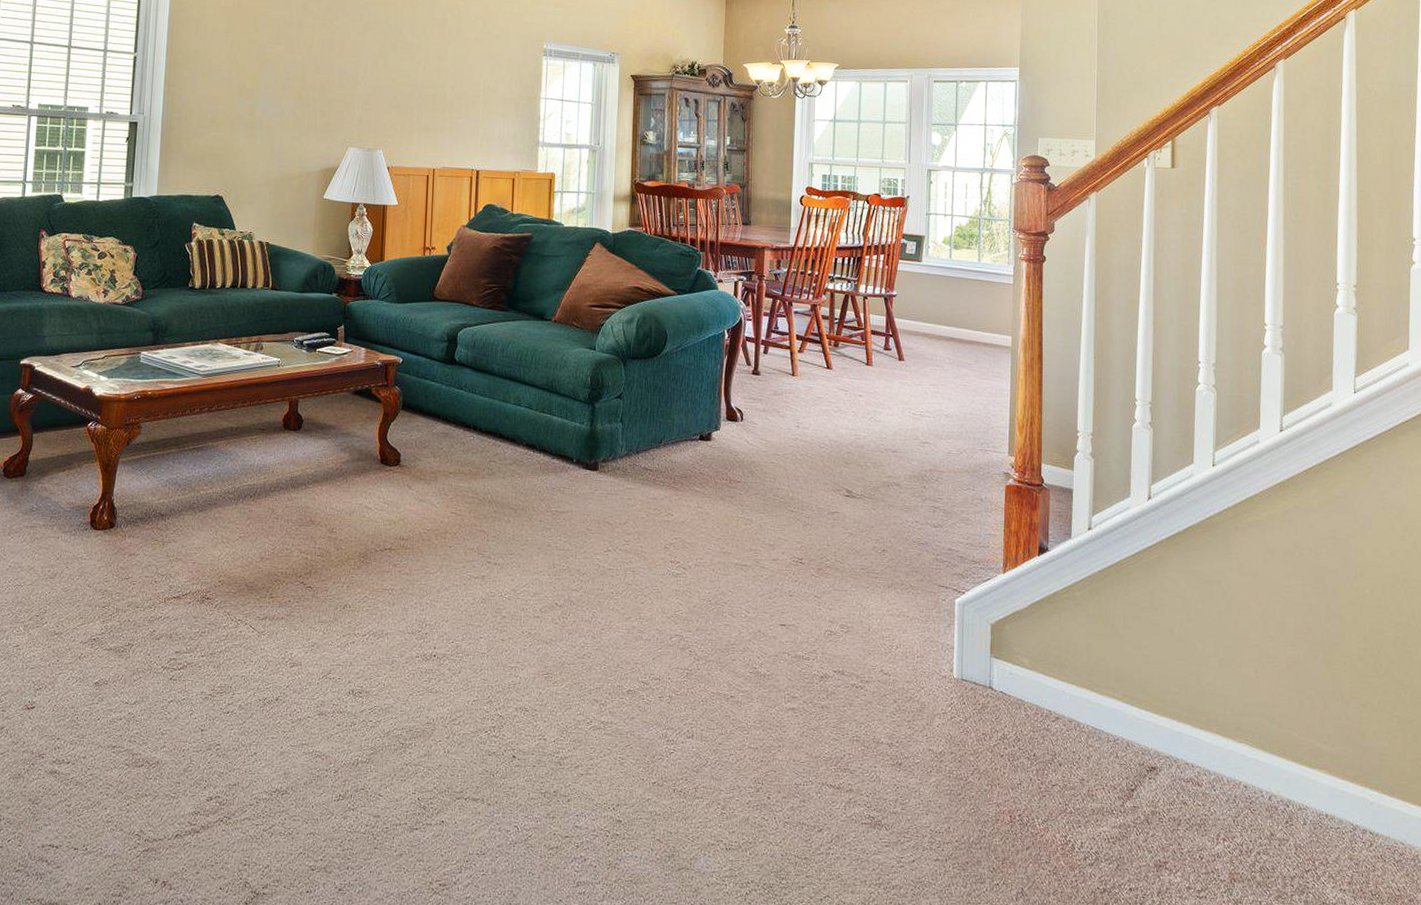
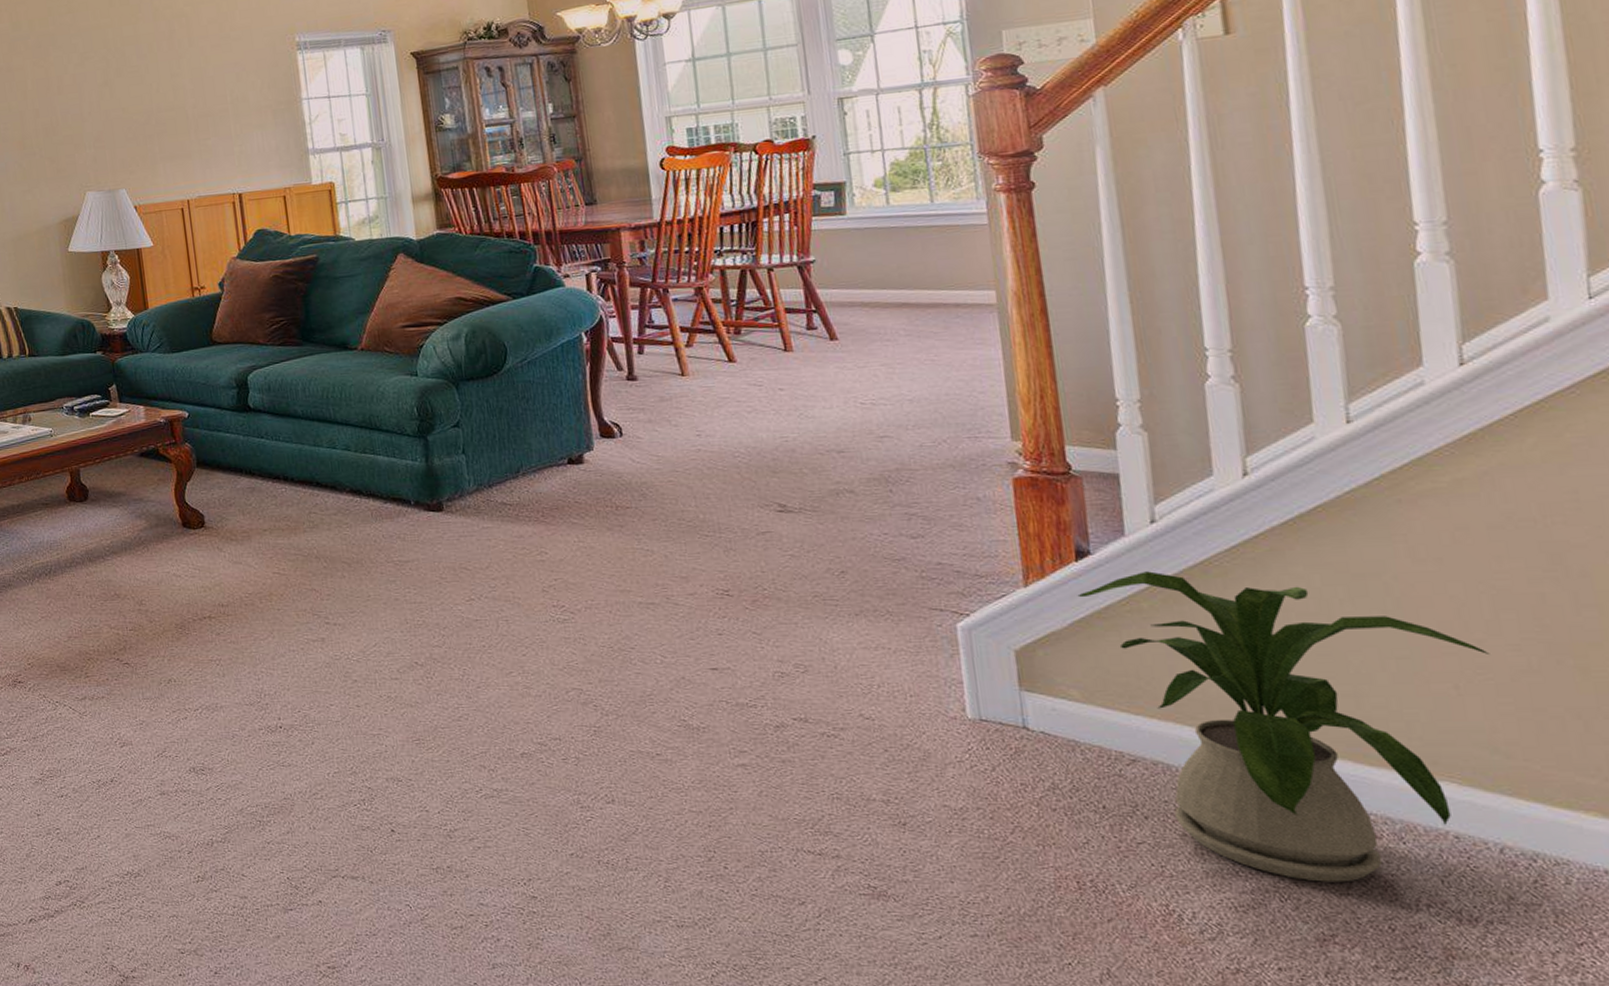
house plant: none [1036,567,1277,820] -> present [1077,571,1490,882]

